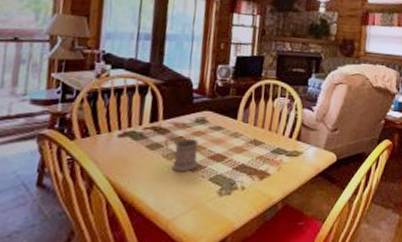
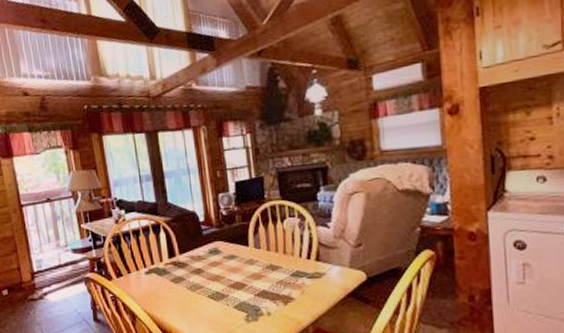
mug: present [165,134,199,172] -> none [186,267,220,302]

